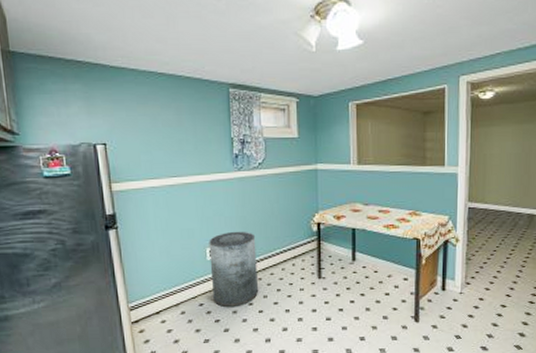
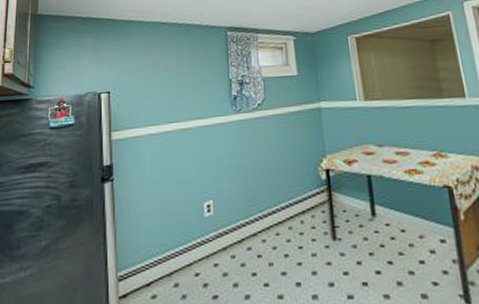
trash can: present [209,231,258,308] -> none [206,181,262,279]

